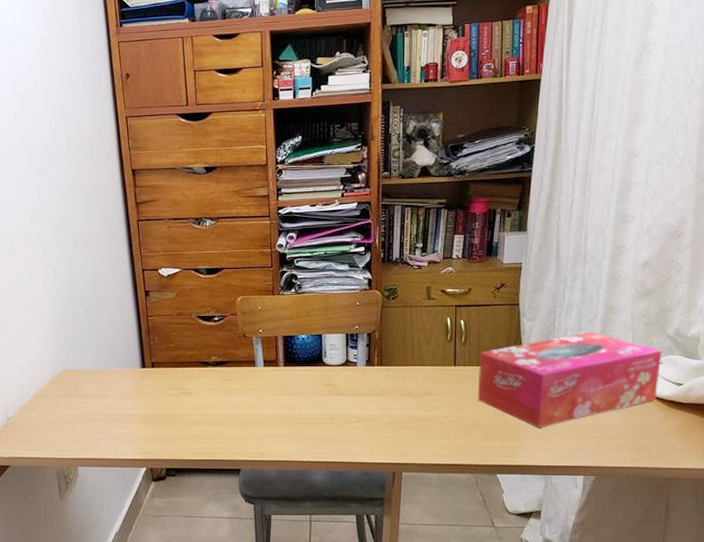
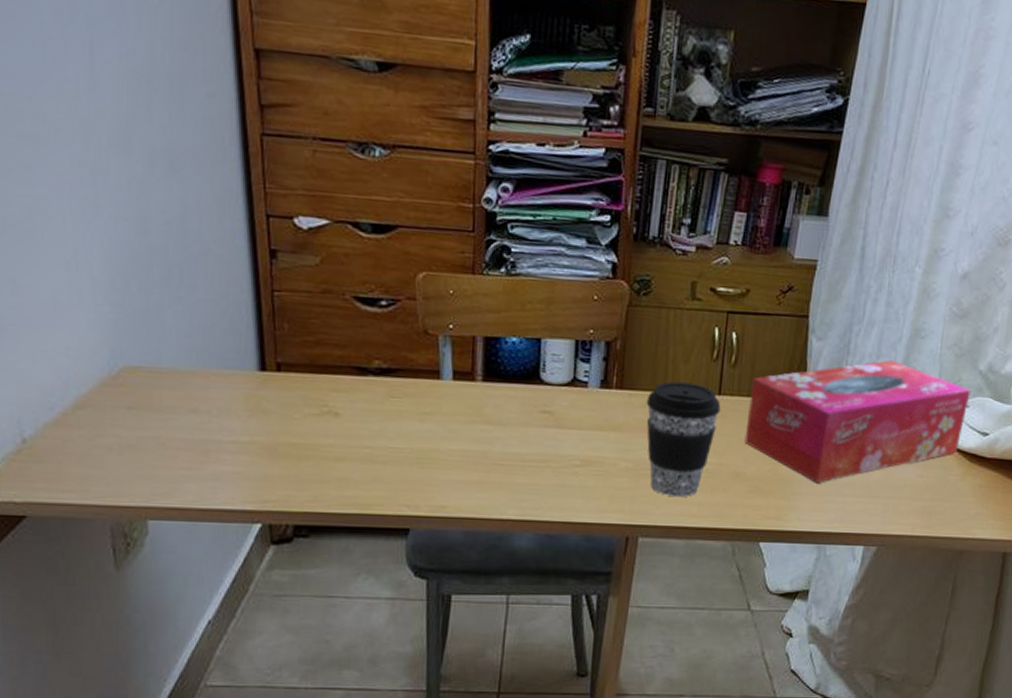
coffee cup: none [400,358,457,441] -> present [646,381,721,497]

